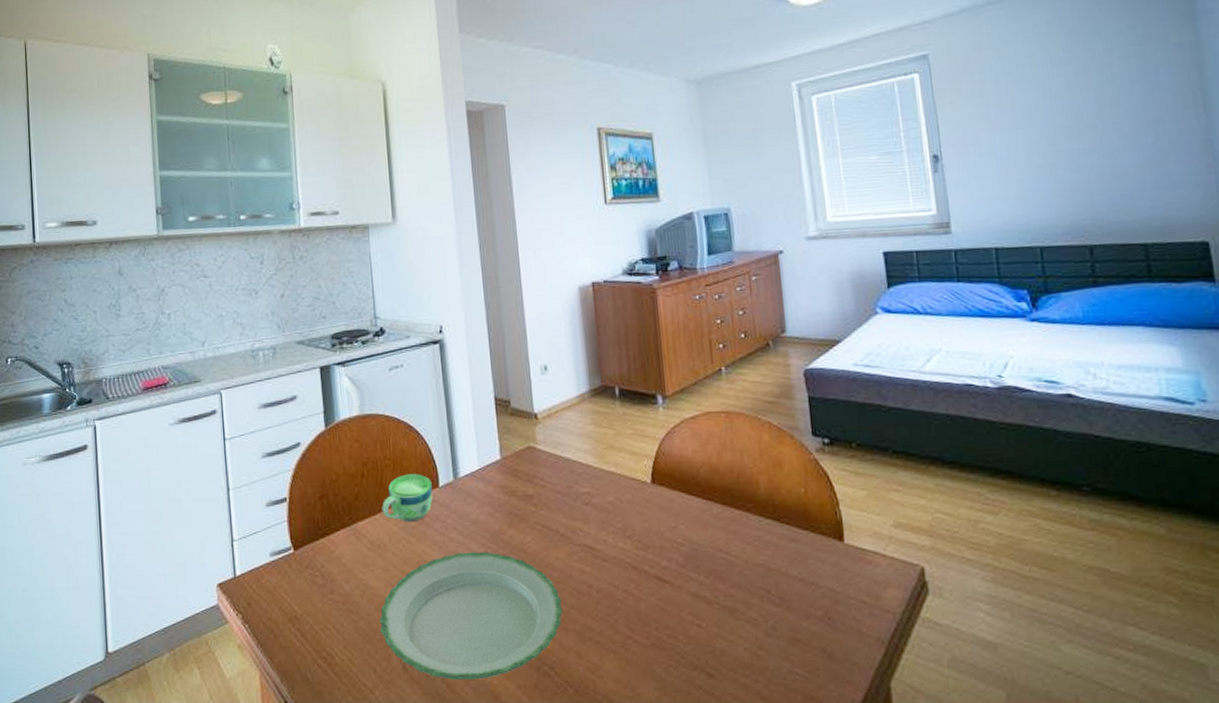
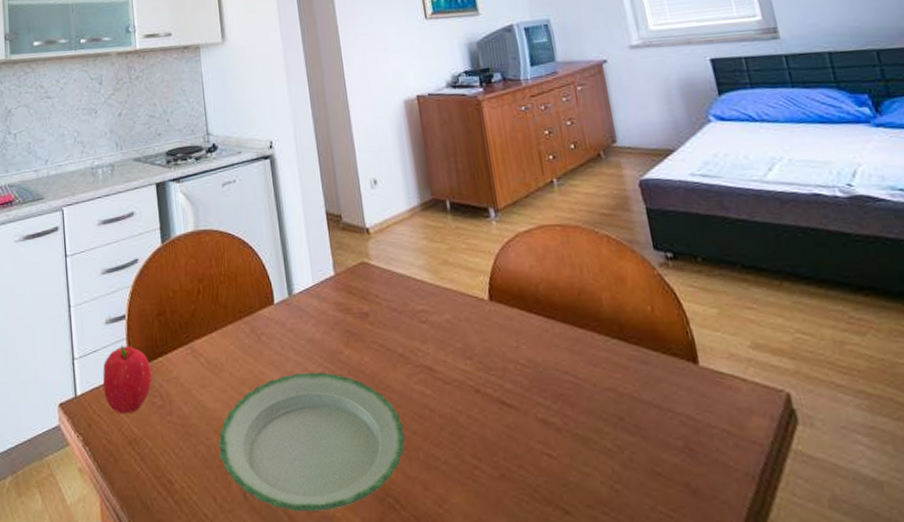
fruit: none [262,526,313,593] -> present [102,344,152,414]
cup: present [382,474,433,523] -> none [218,290,268,341]

